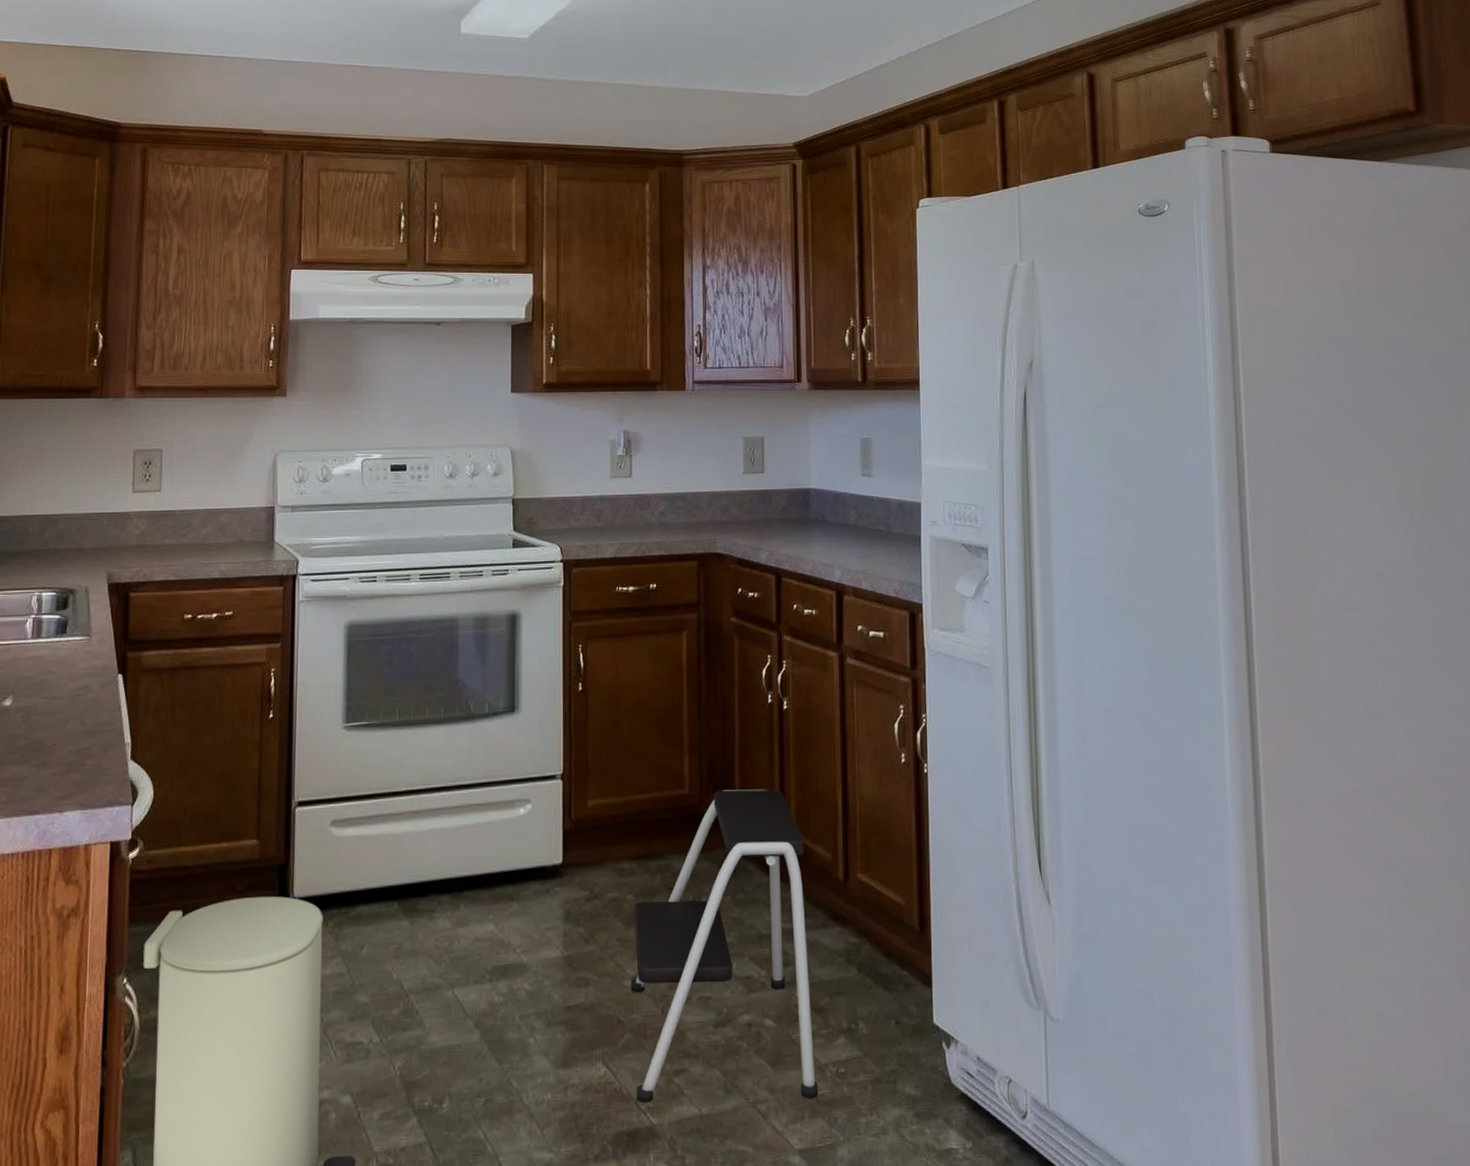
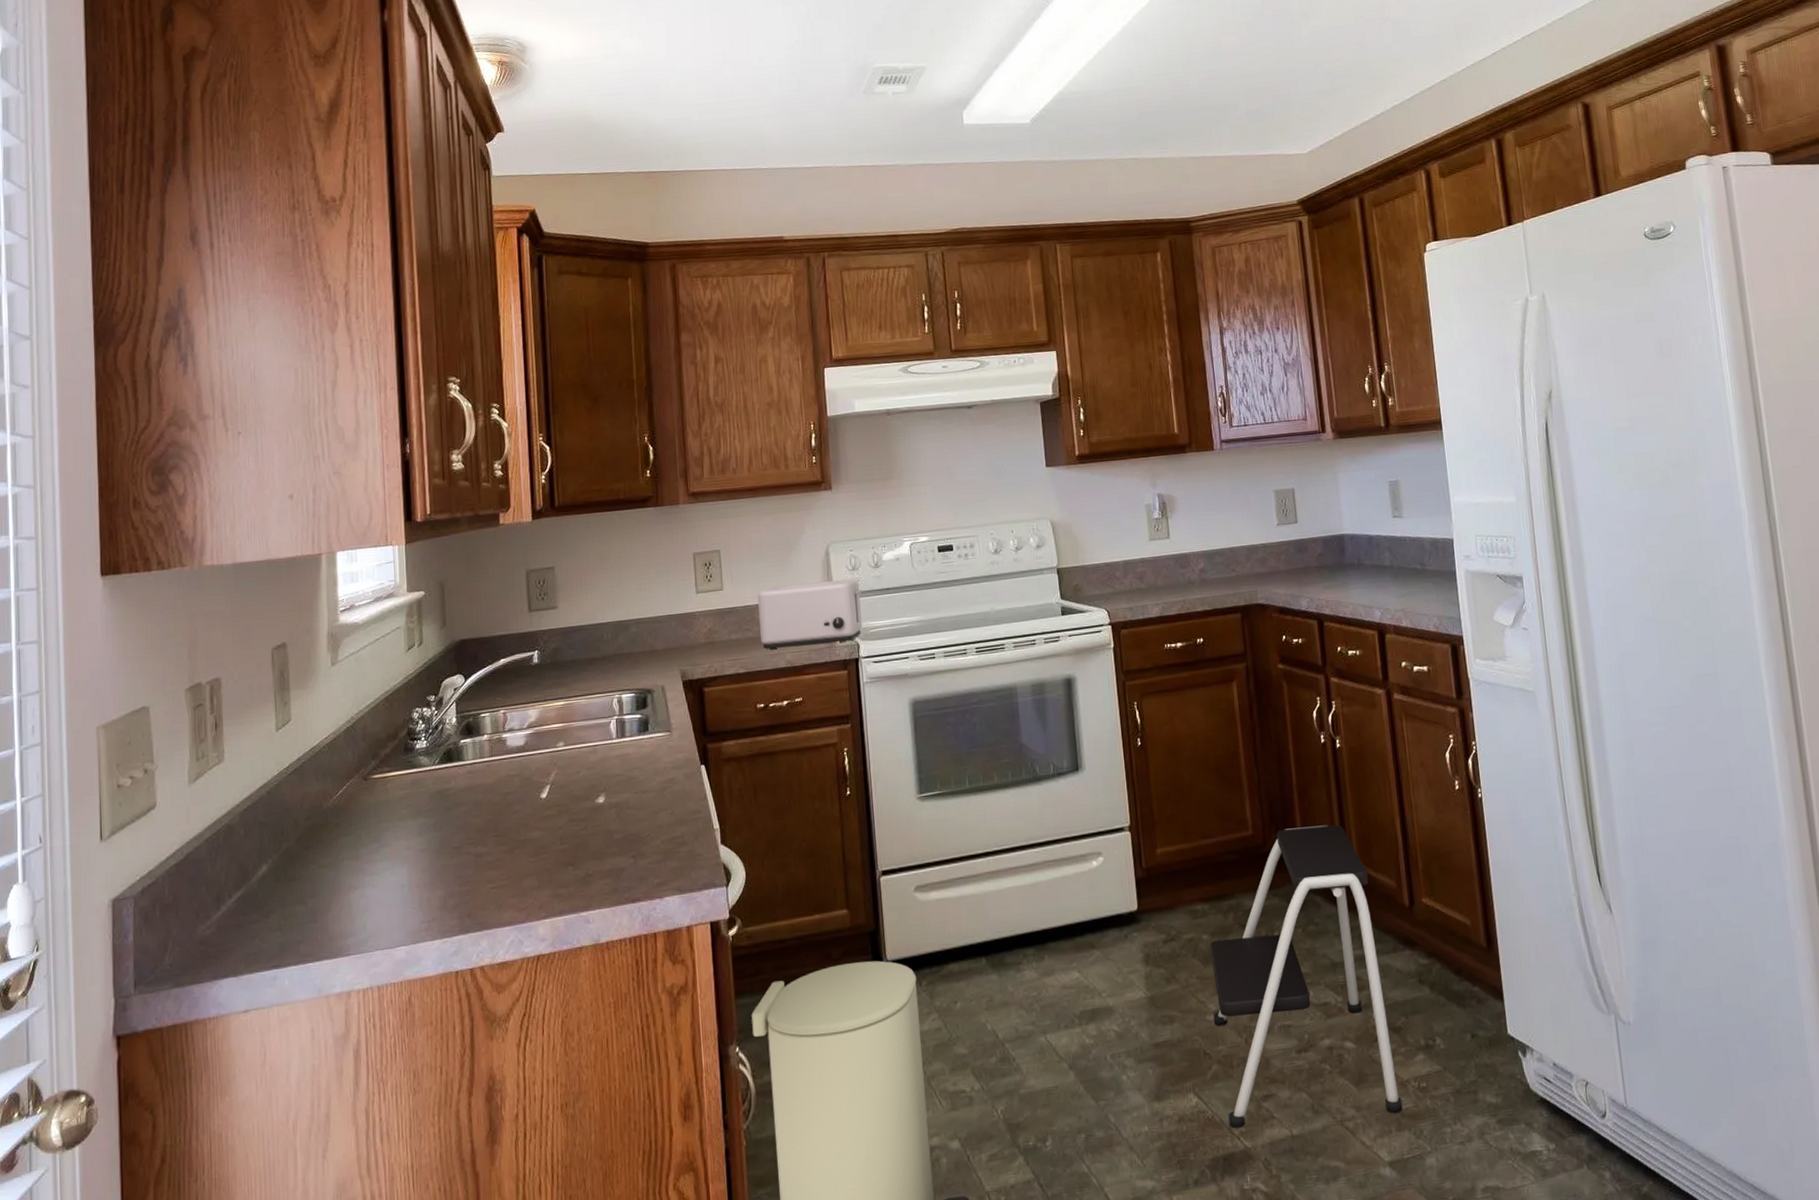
toaster: none [195,491,308,559] -> present [757,579,863,650]

